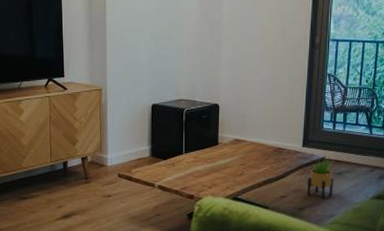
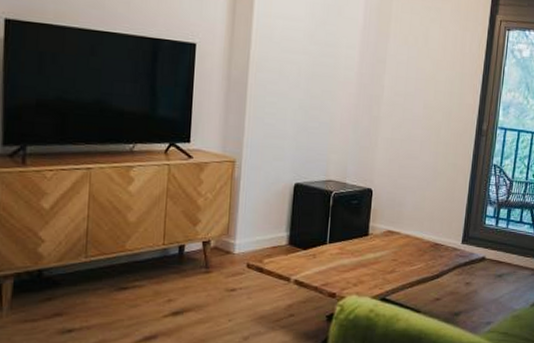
potted plant: present [306,155,334,199] -> none [463,254,495,303]

